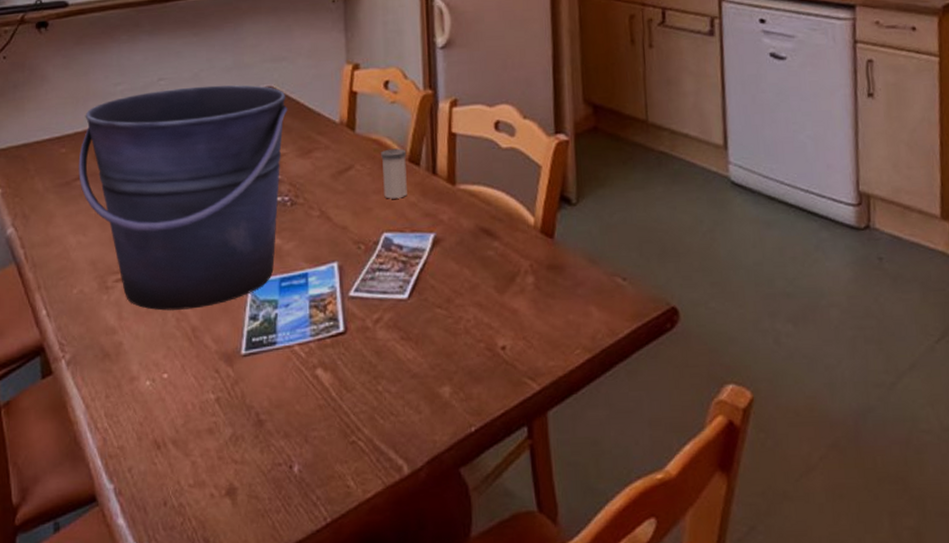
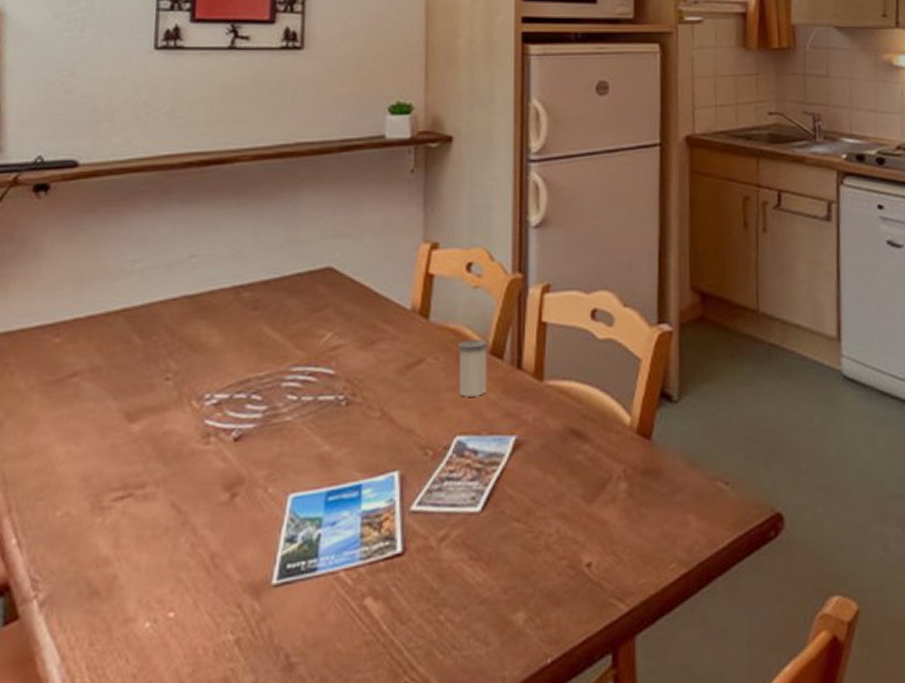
bucket: present [78,85,288,311] -> none [75,264,349,535]

